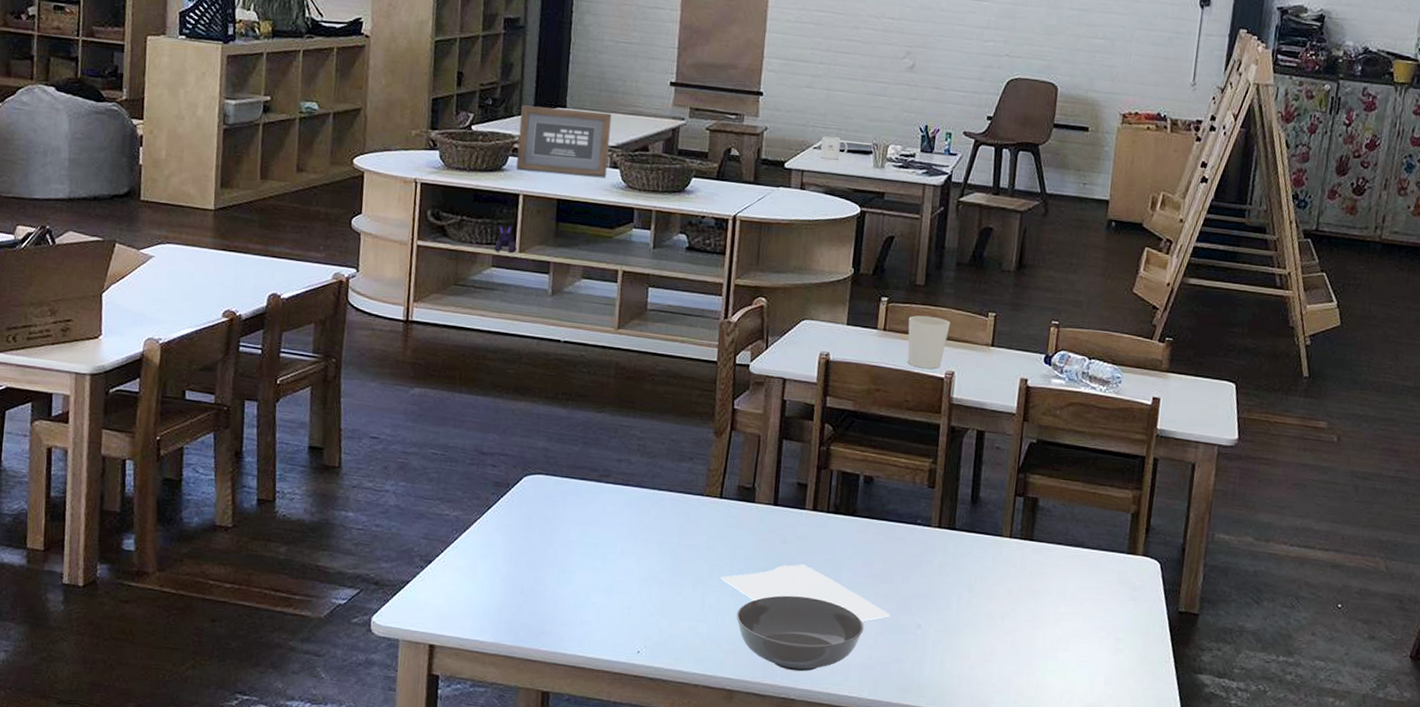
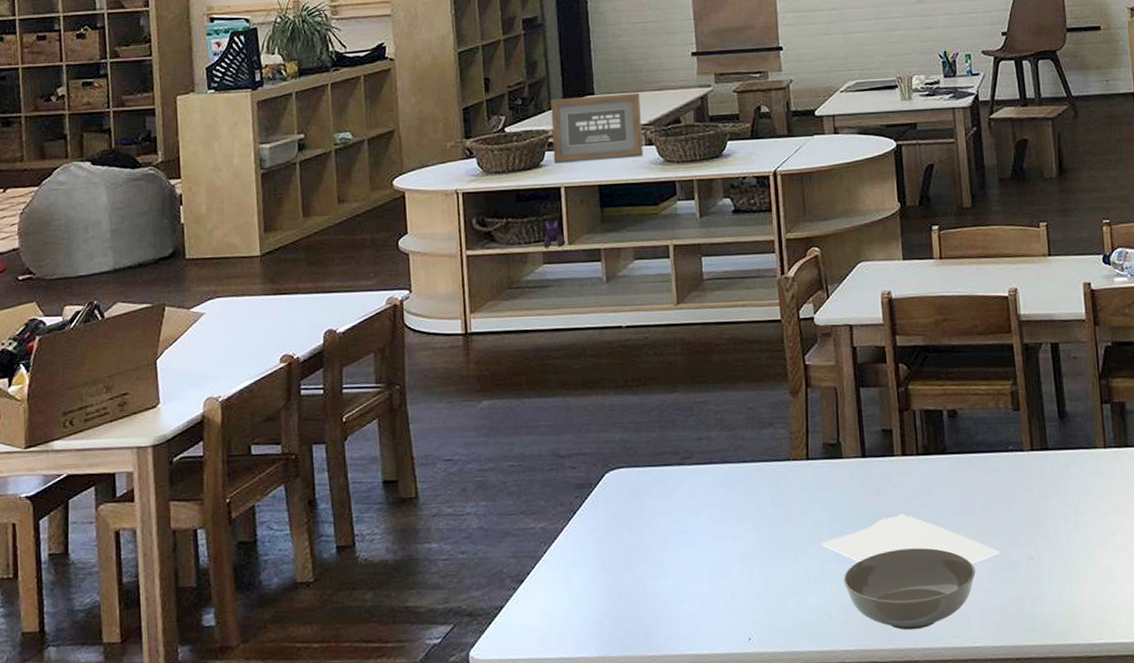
mug: present [820,136,848,160] -> none [846,76,873,101]
dixie cup: present [907,315,950,370] -> none [962,236,1005,291]

